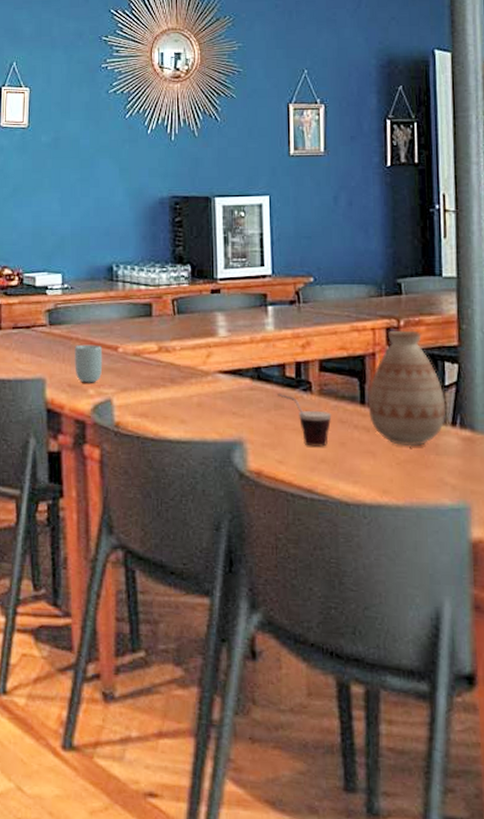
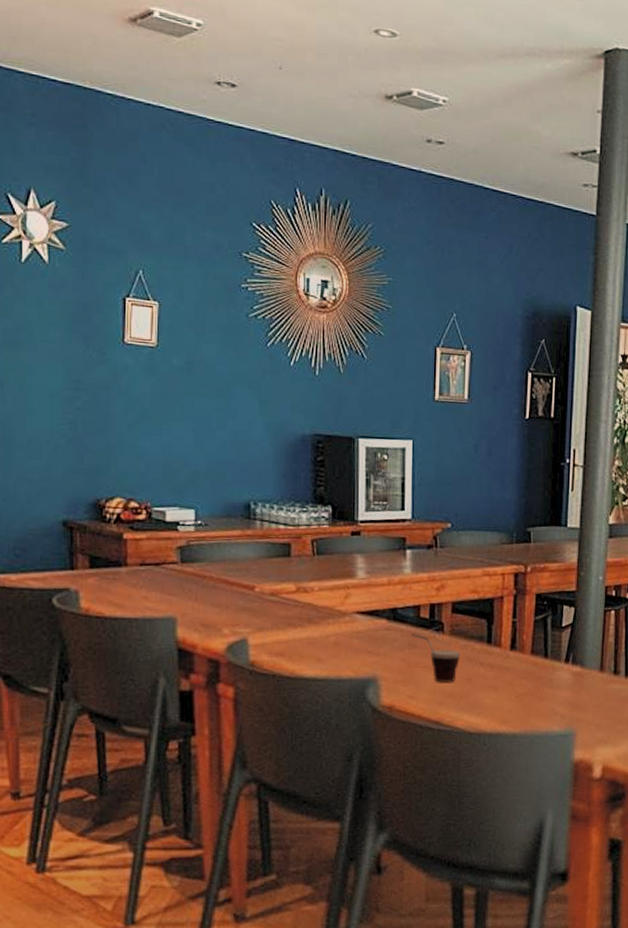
cup: present [74,344,103,383] -> none [208,583,239,623]
vase: present [368,330,446,447] -> none [493,575,562,681]

